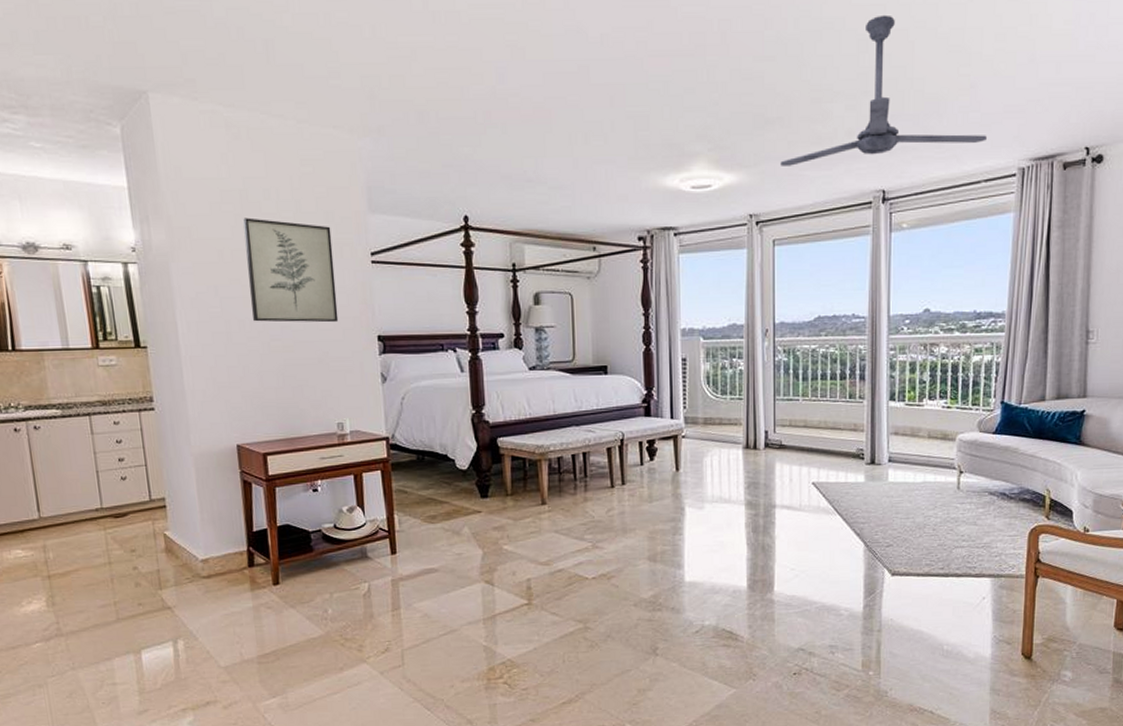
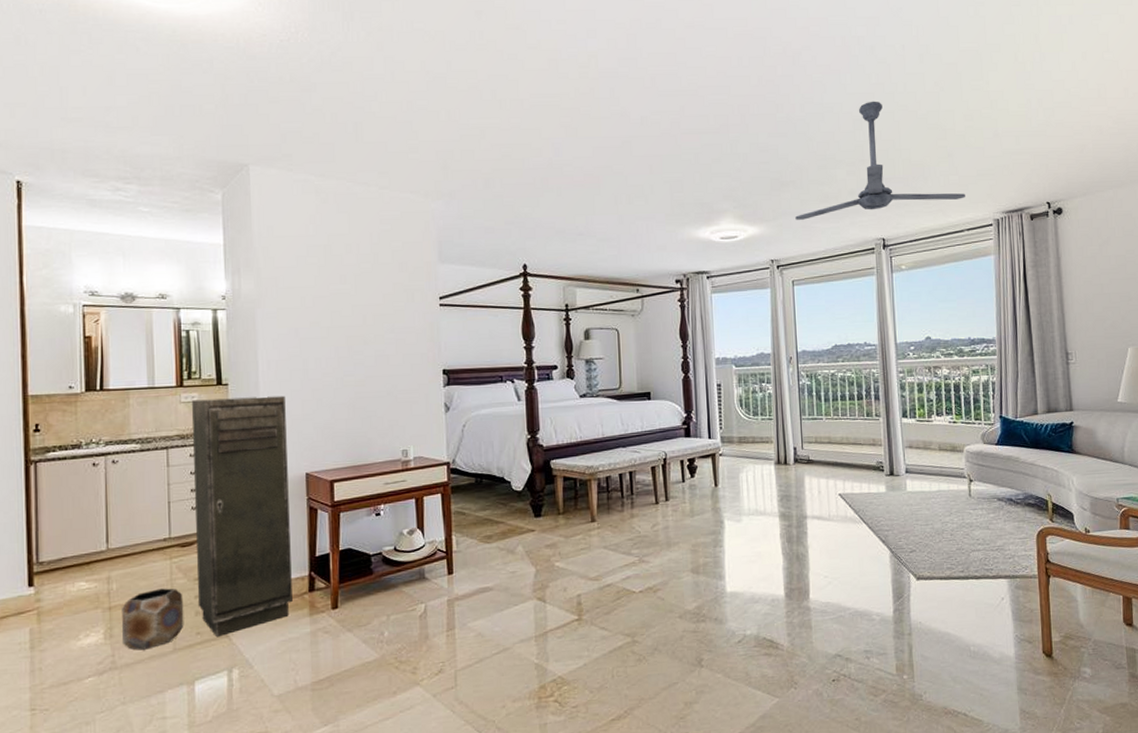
planter: none [61,558,125,619] -> present [122,588,184,650]
storage cabinet: none [109,361,233,608] -> present [191,395,293,636]
wall art: present [243,217,339,323] -> none [326,268,408,360]

